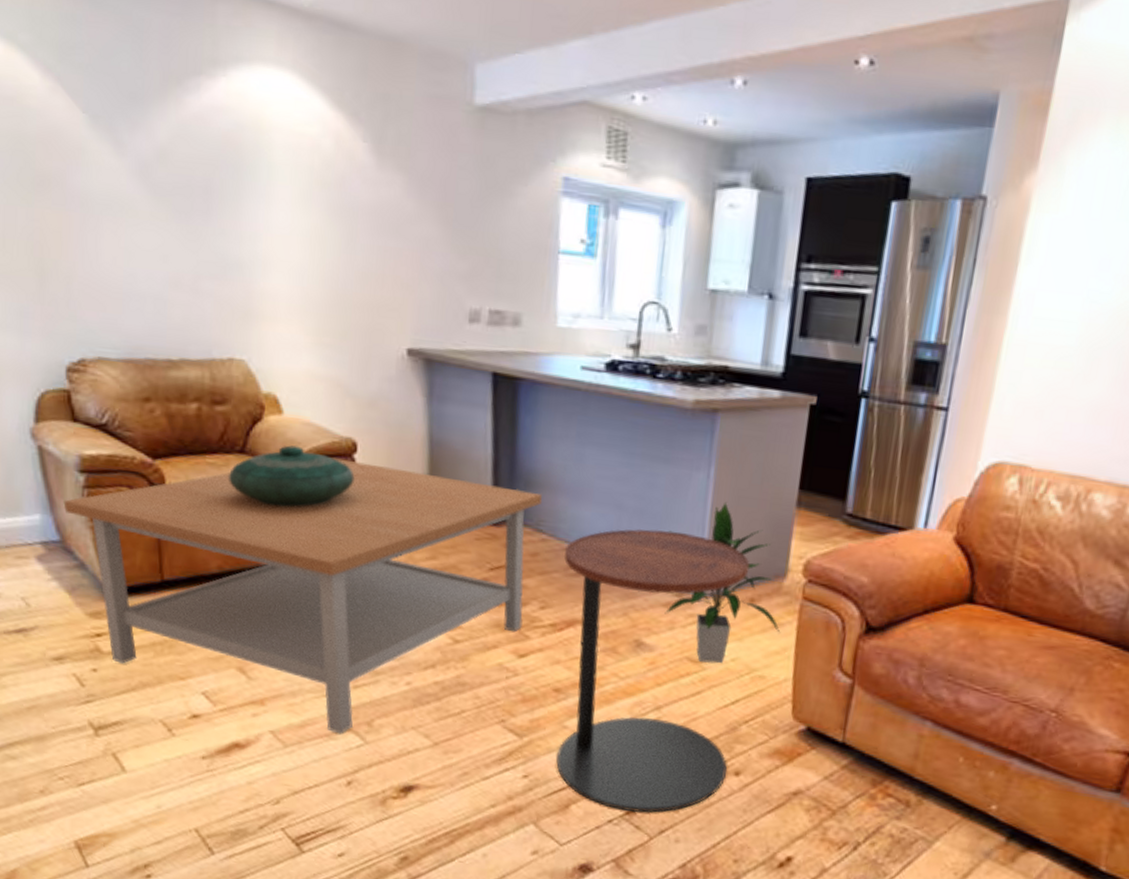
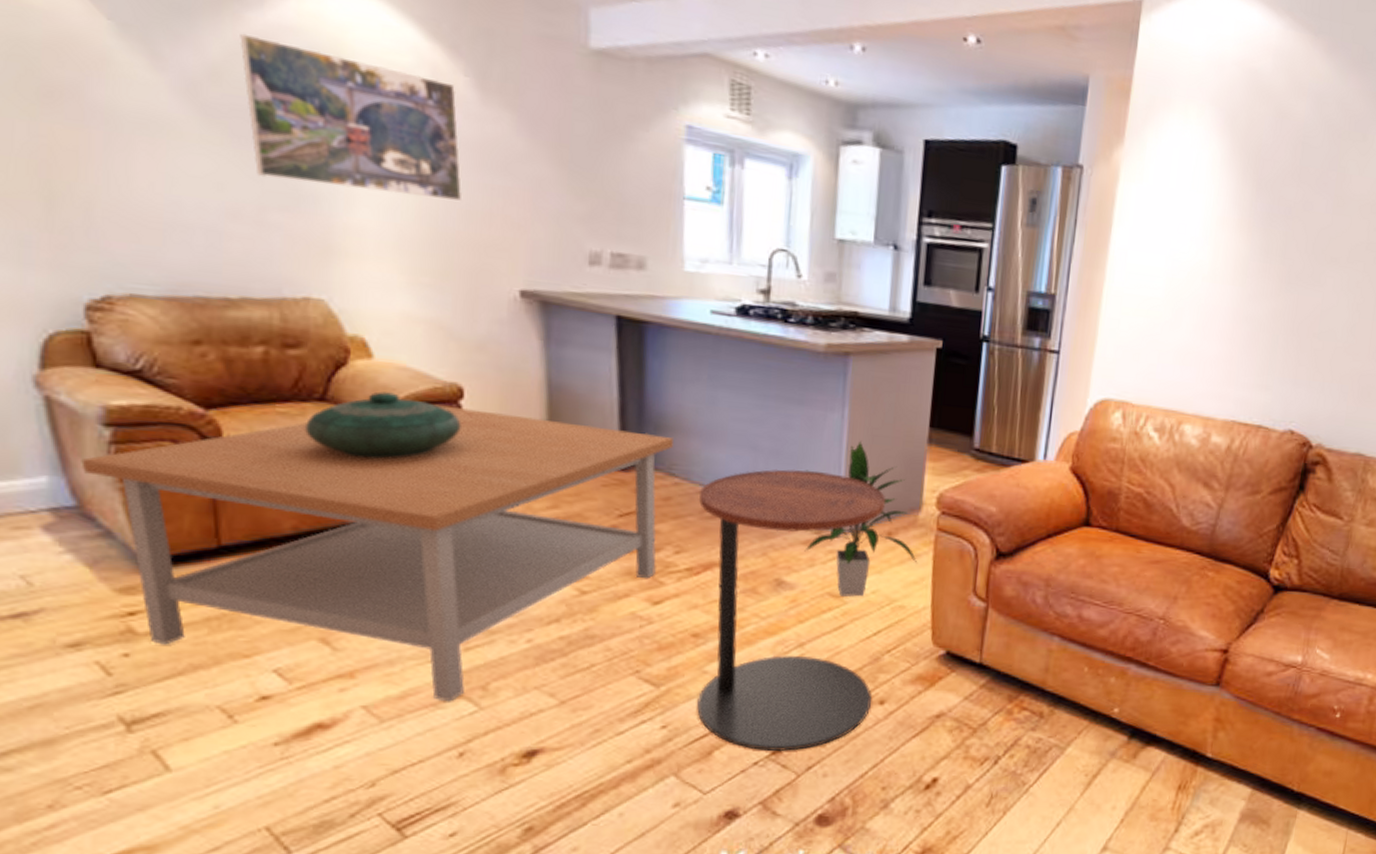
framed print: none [181,116,360,263] -> present [239,33,463,201]

